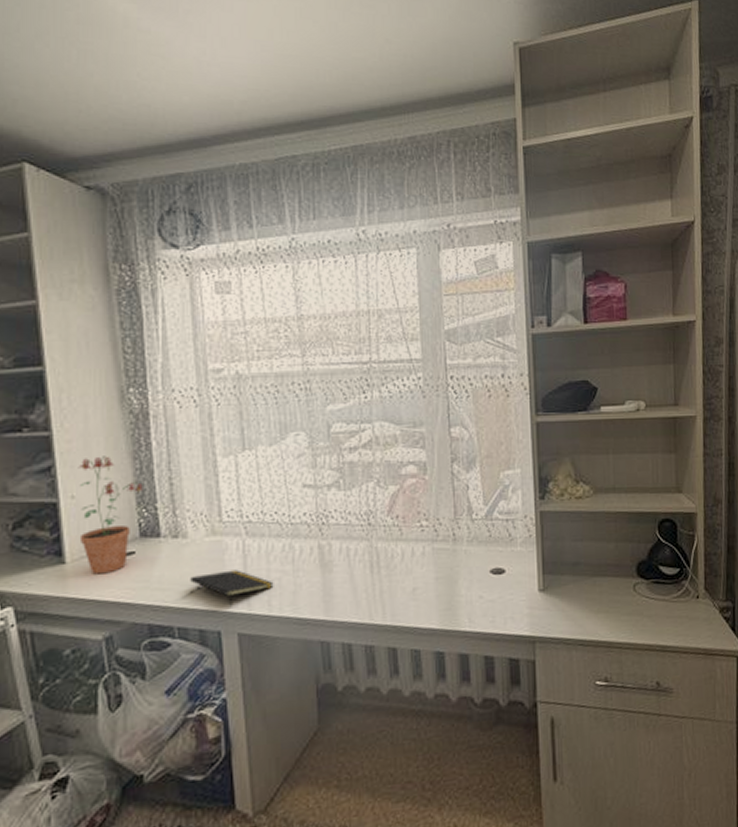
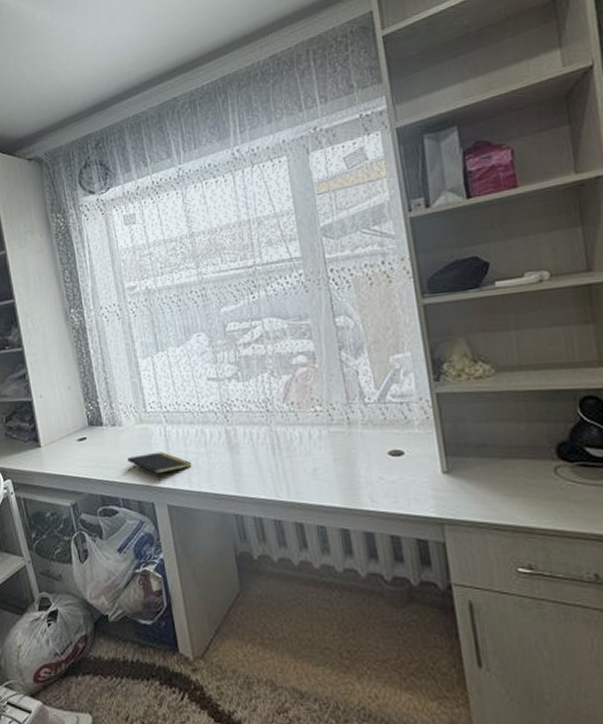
potted plant: present [78,456,143,575] -> none [42,363,87,456]

